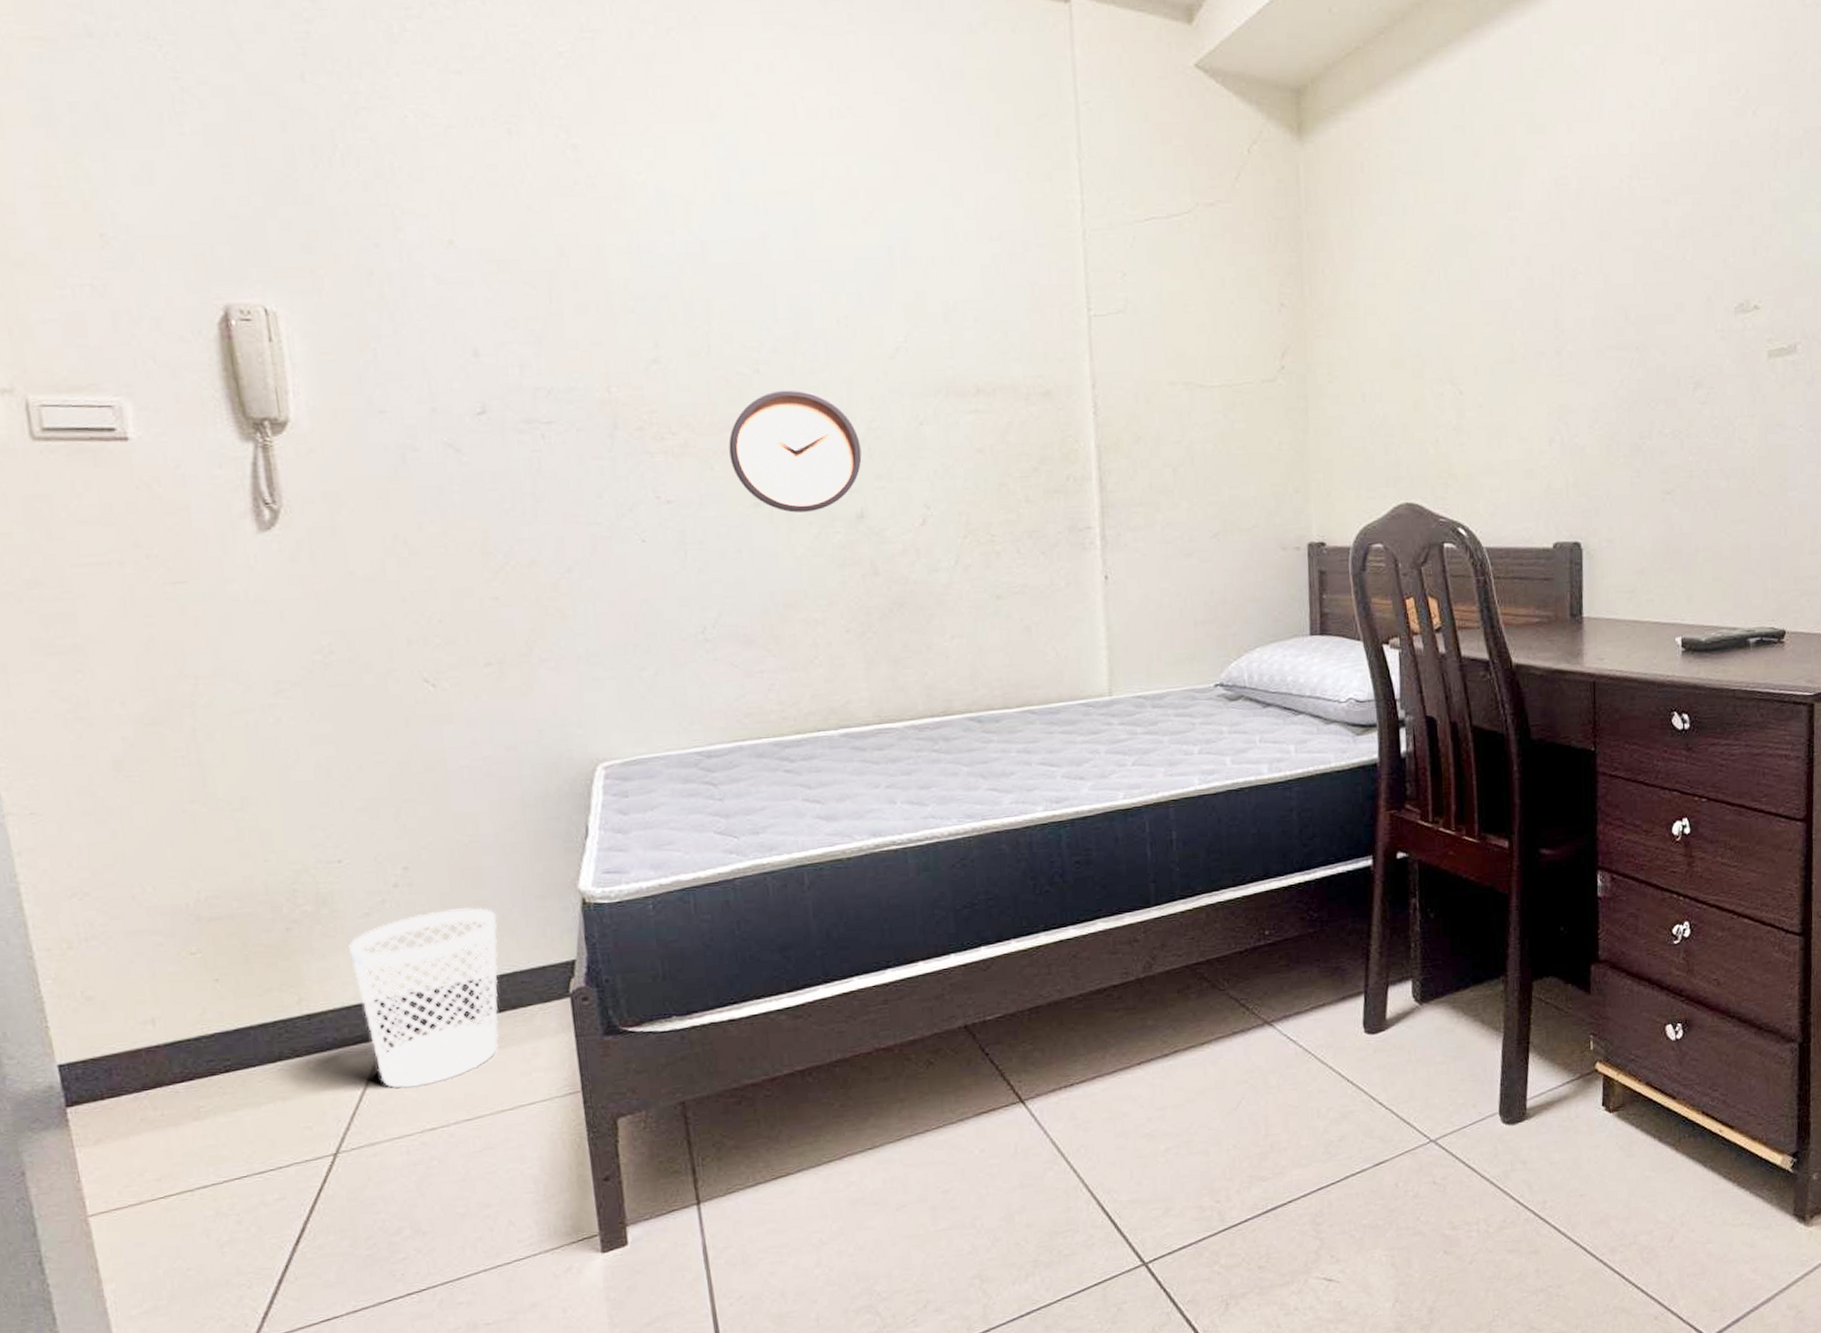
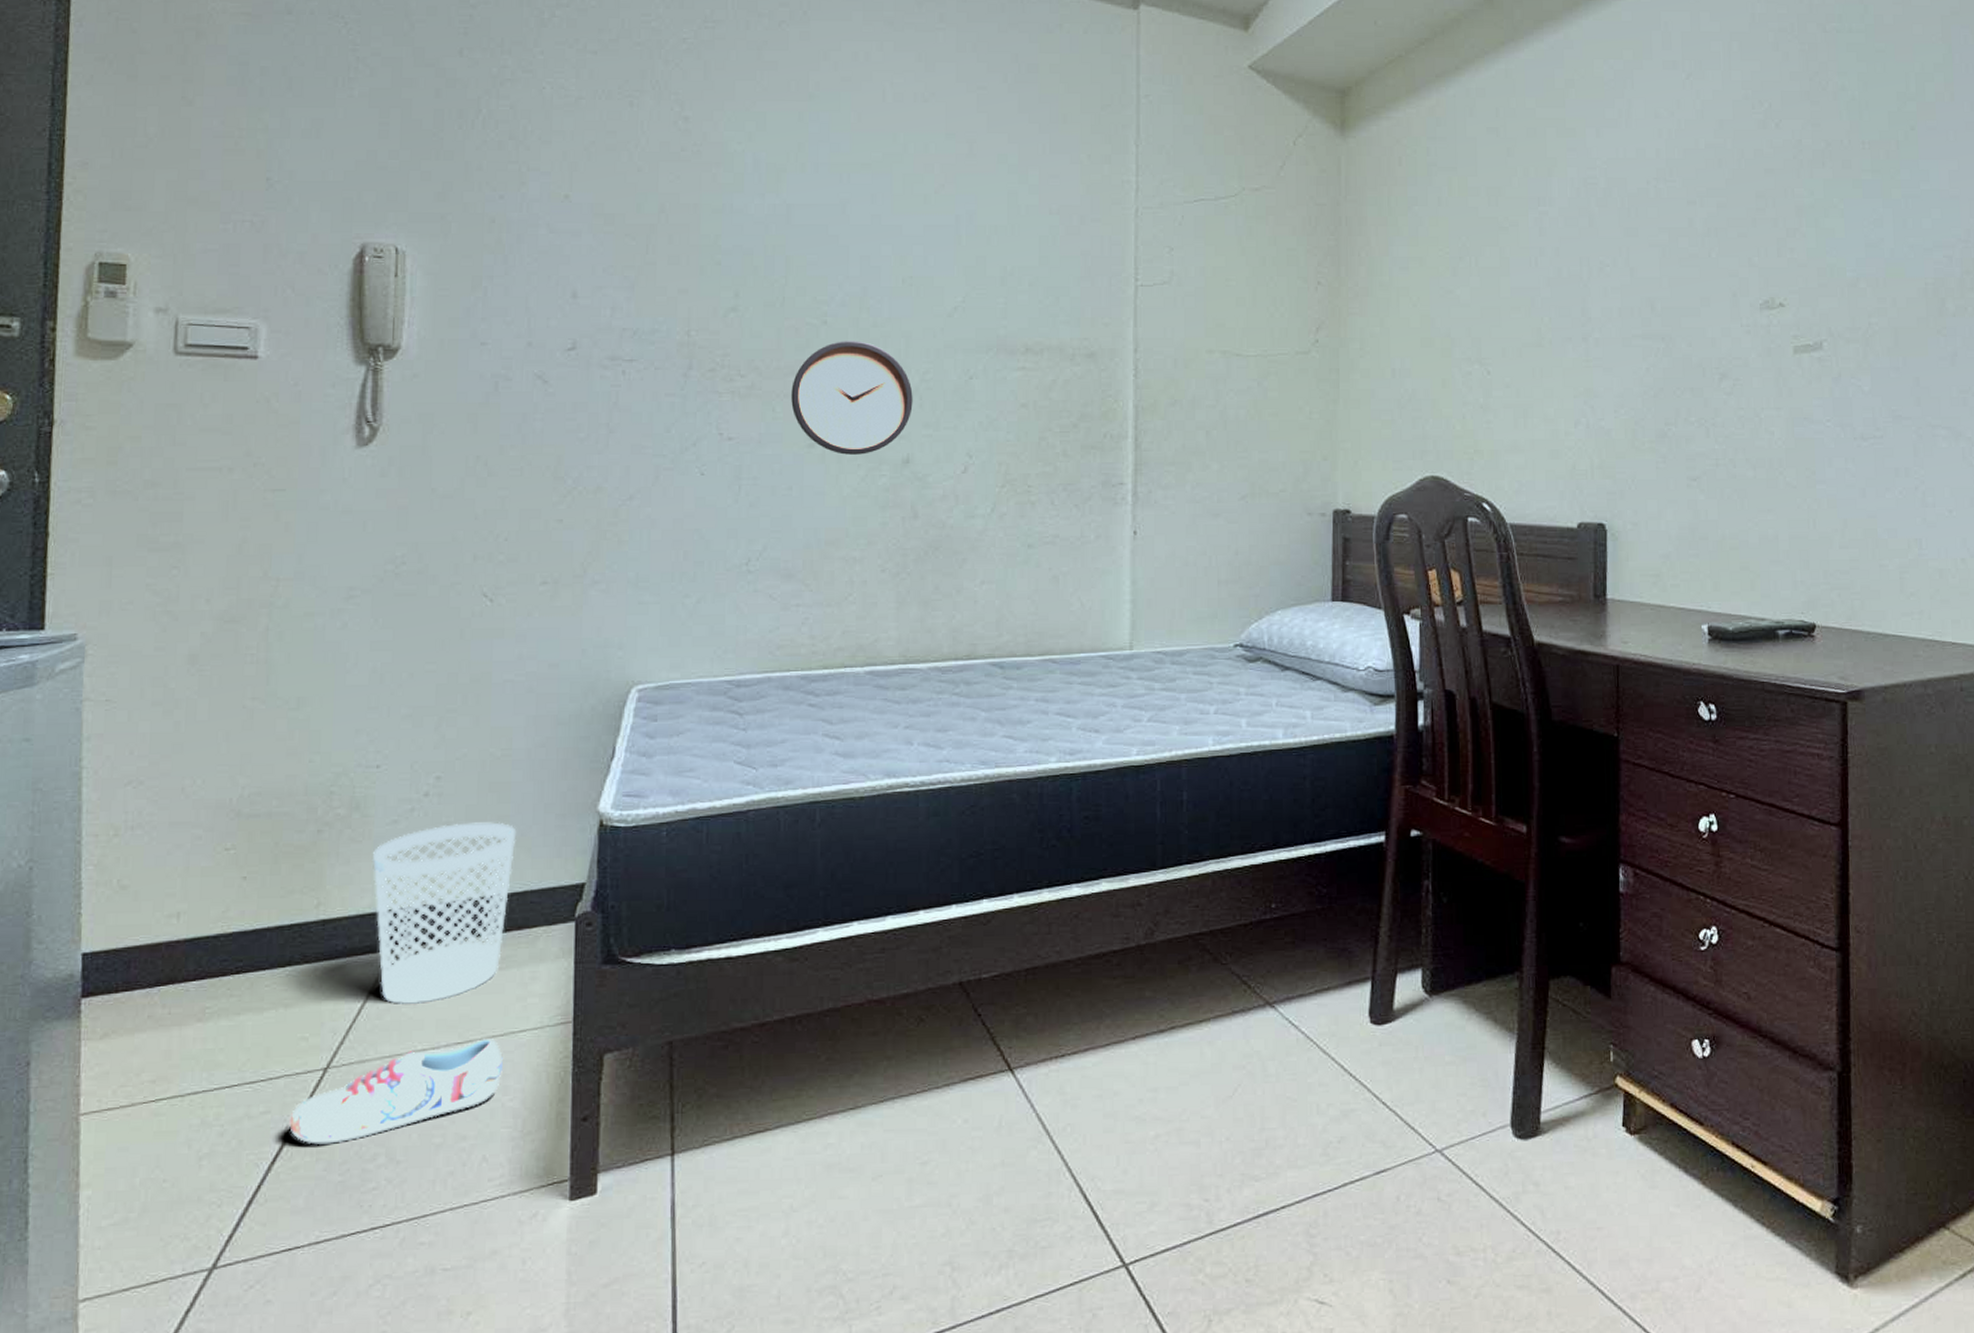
shoe: none [306,1113,518,1224] -> present [289,1038,504,1144]

